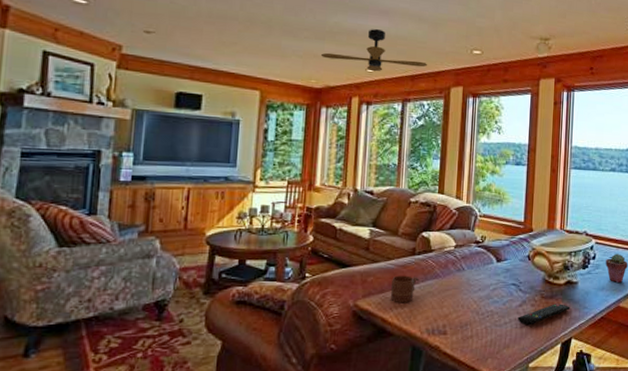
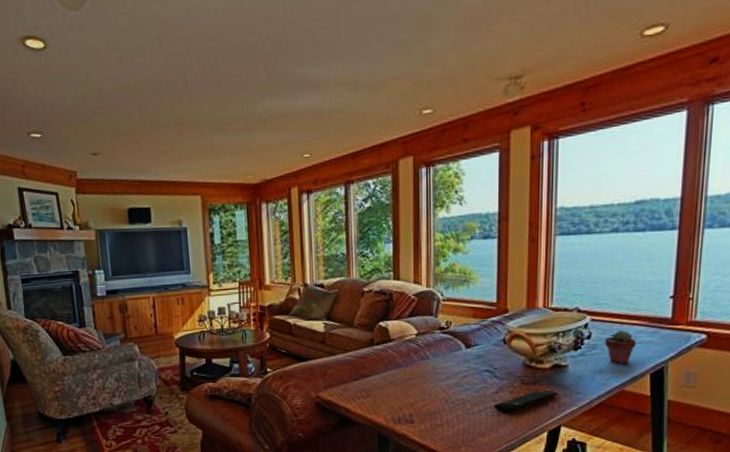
ceiling fan: present [320,28,428,72] -> none [253,106,370,156]
mug: present [391,275,420,303] -> none [352,366,381,394]

